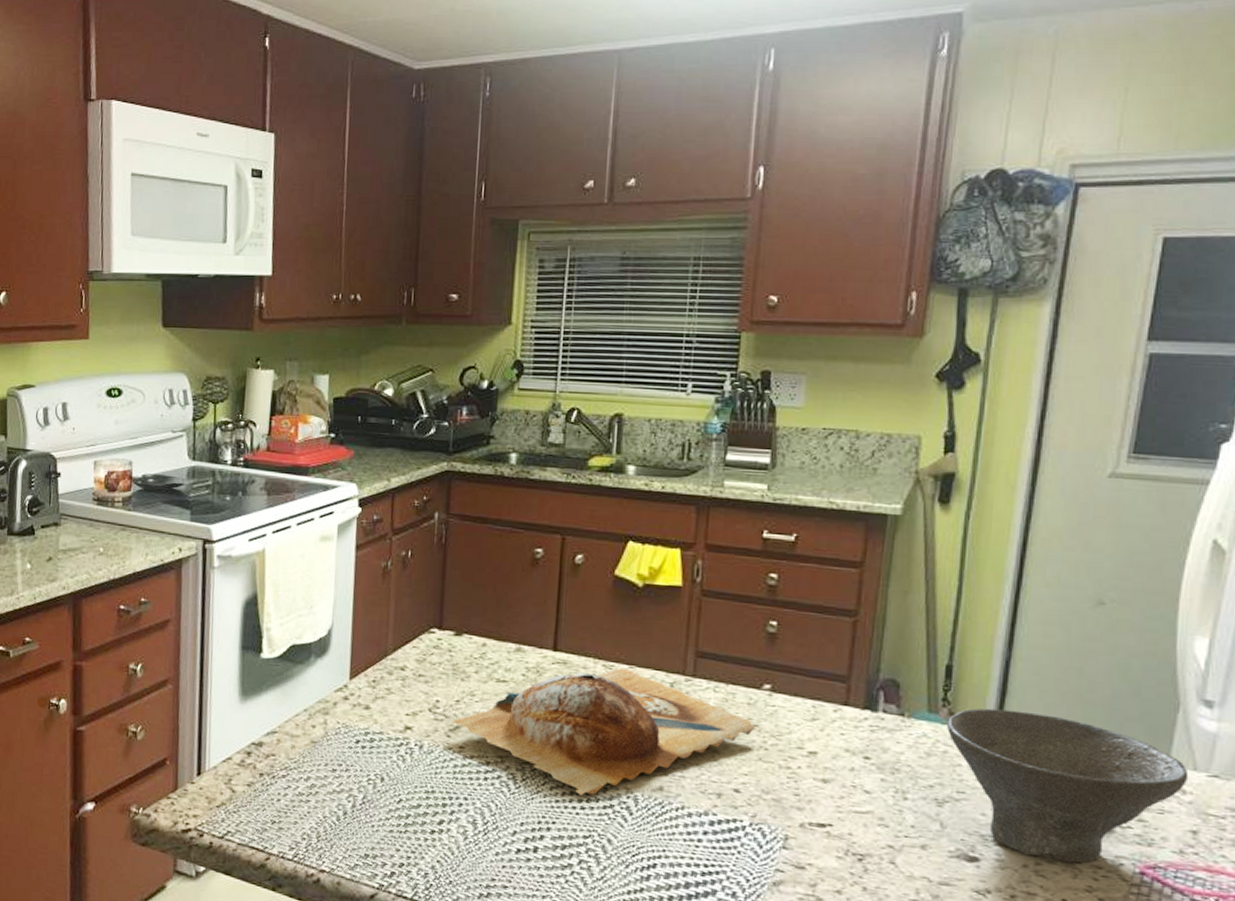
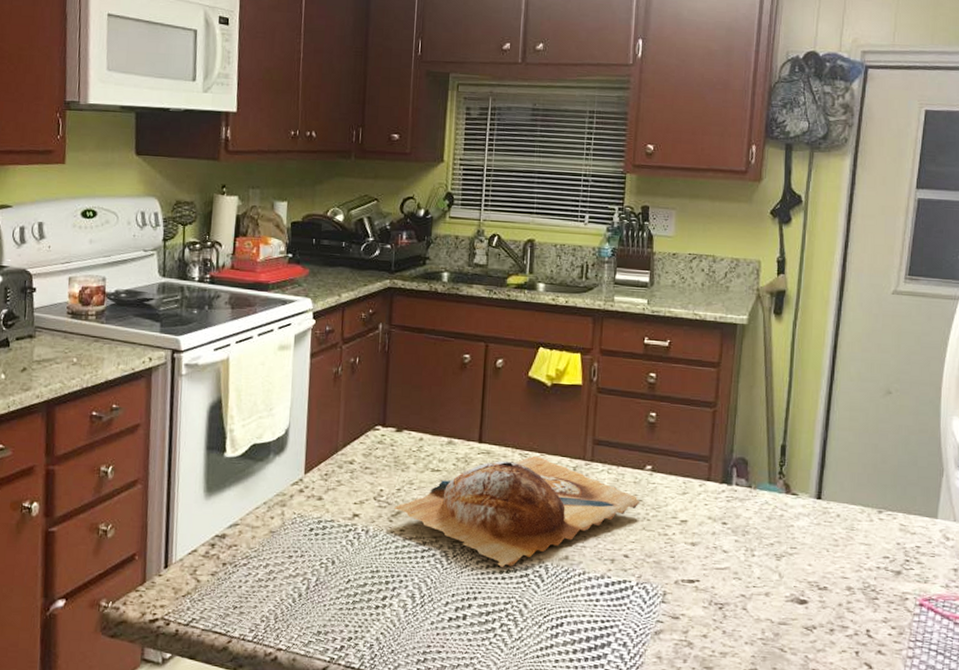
bowl: present [947,708,1189,863] -> none [783,478,951,600]

